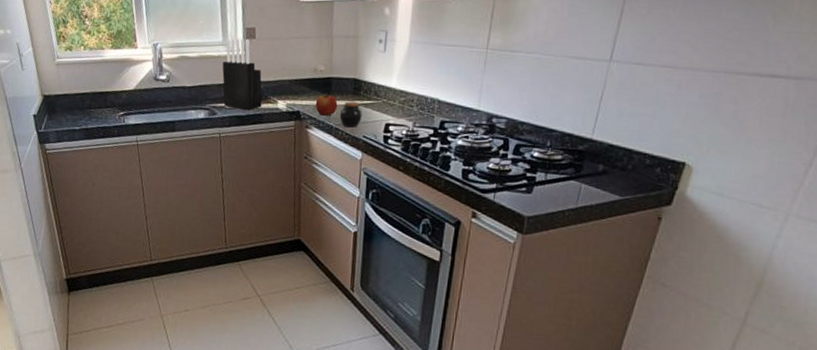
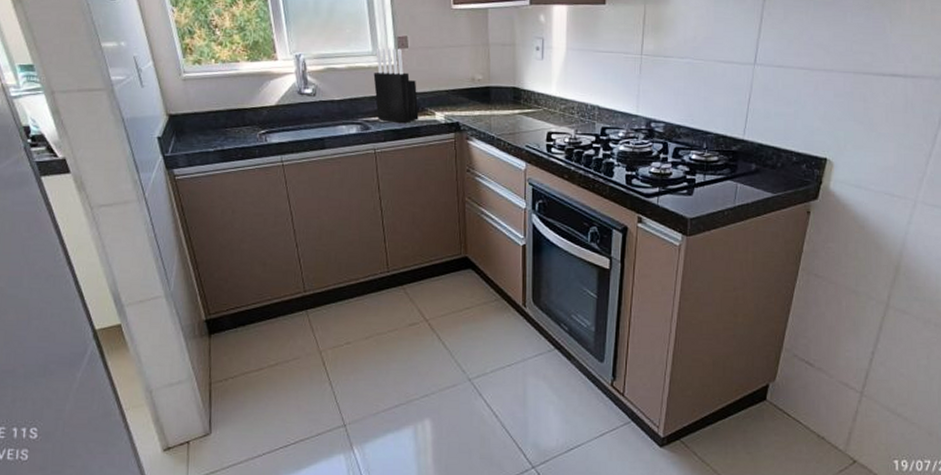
apple: present [315,94,338,116] -> none [475,103,498,126]
jar: present [339,101,362,128] -> none [500,110,524,138]

